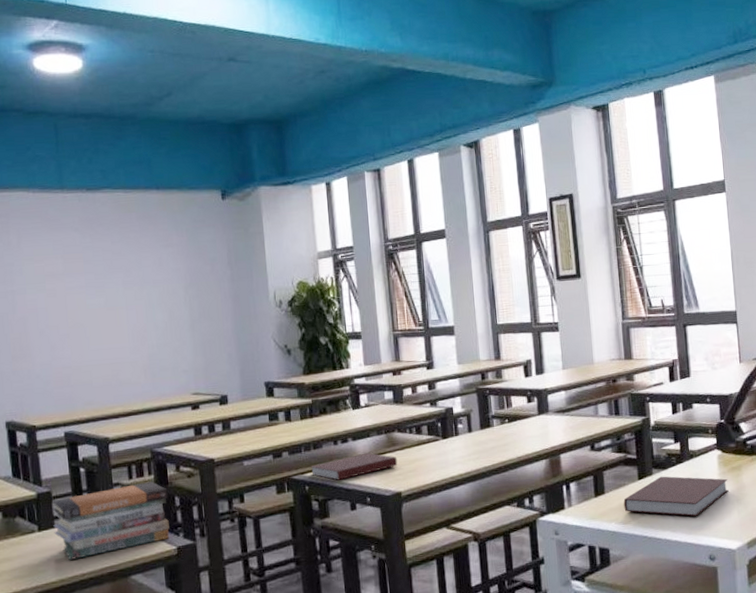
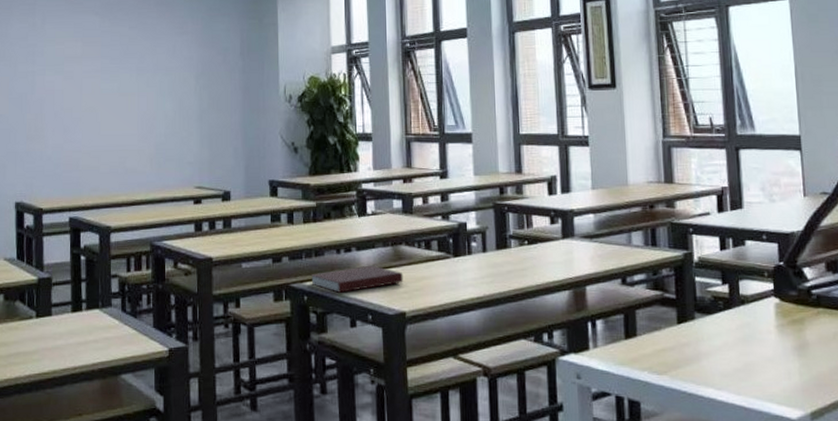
book stack: present [53,481,170,560] -> none [50,276,164,351]
notebook: present [623,476,729,517] -> none [659,322,788,374]

